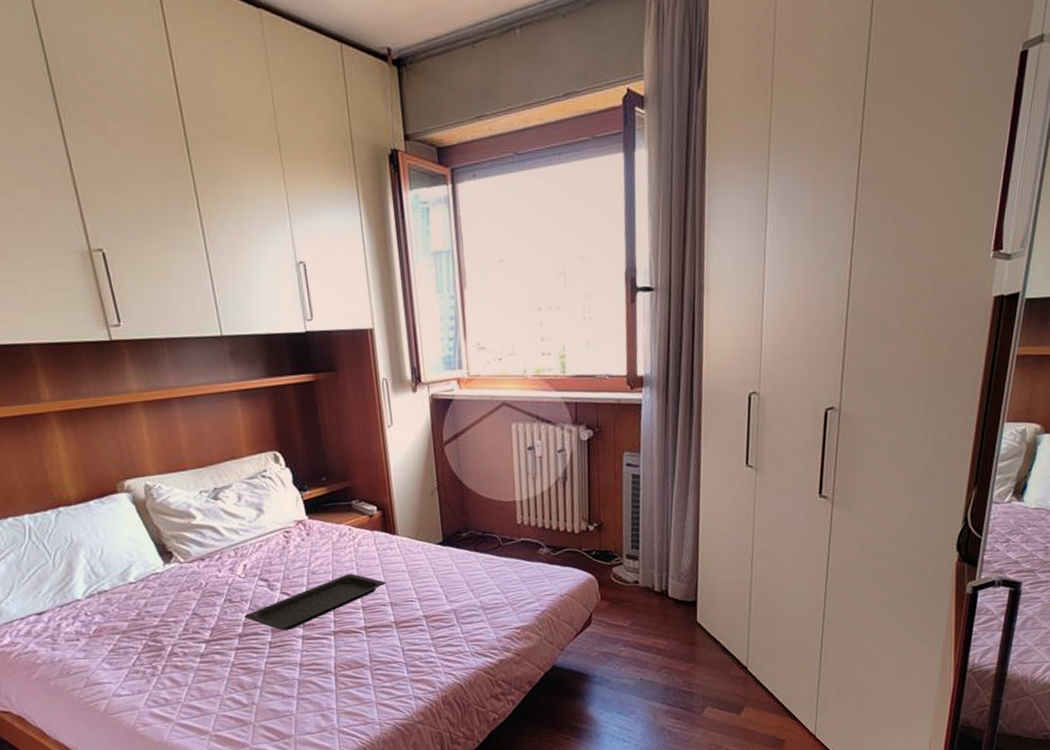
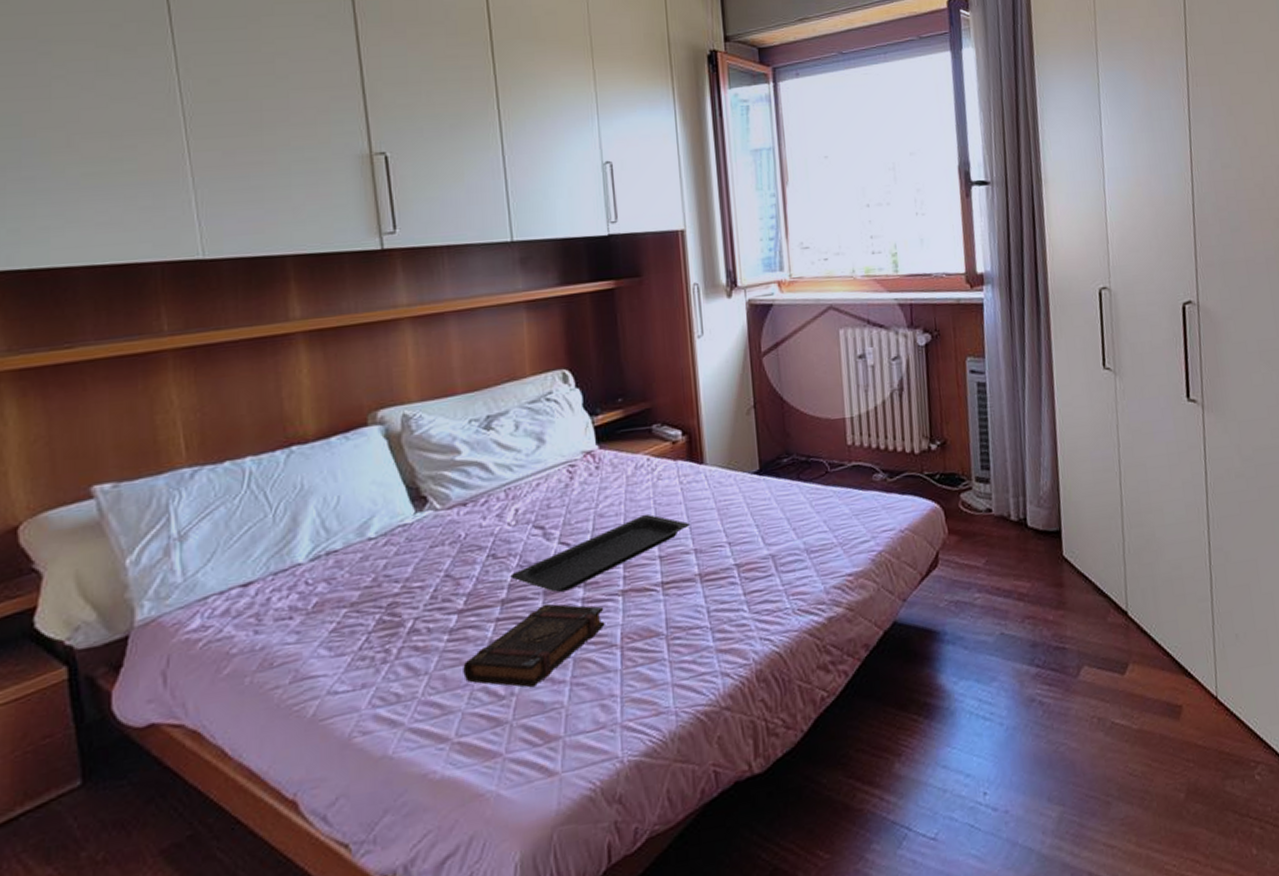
book: none [213,638,322,700] -> present [463,603,605,688]

